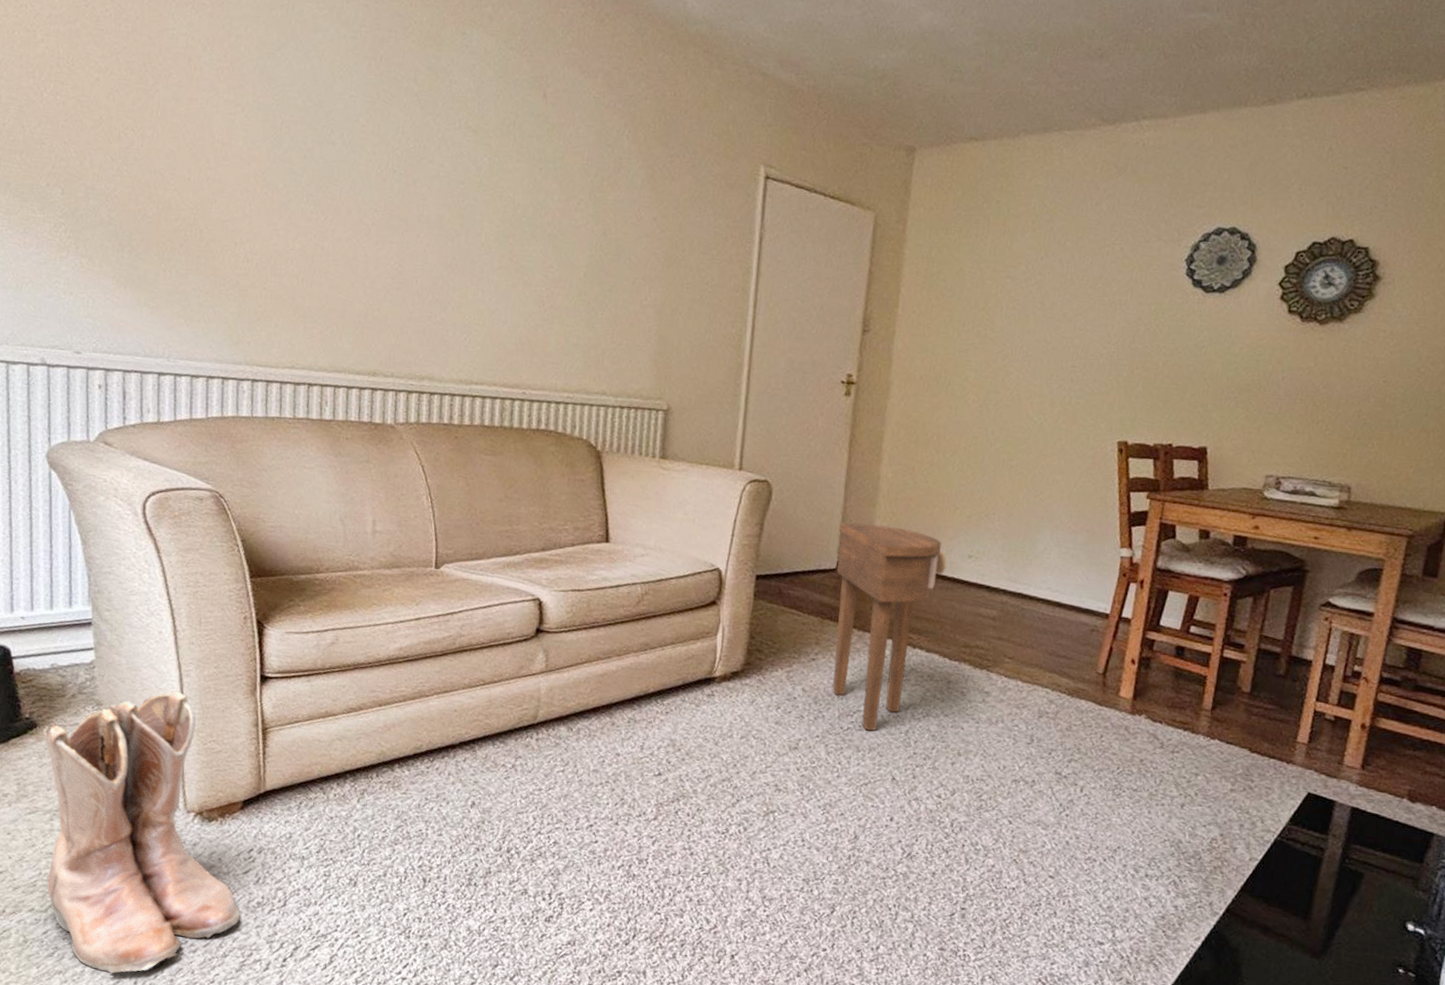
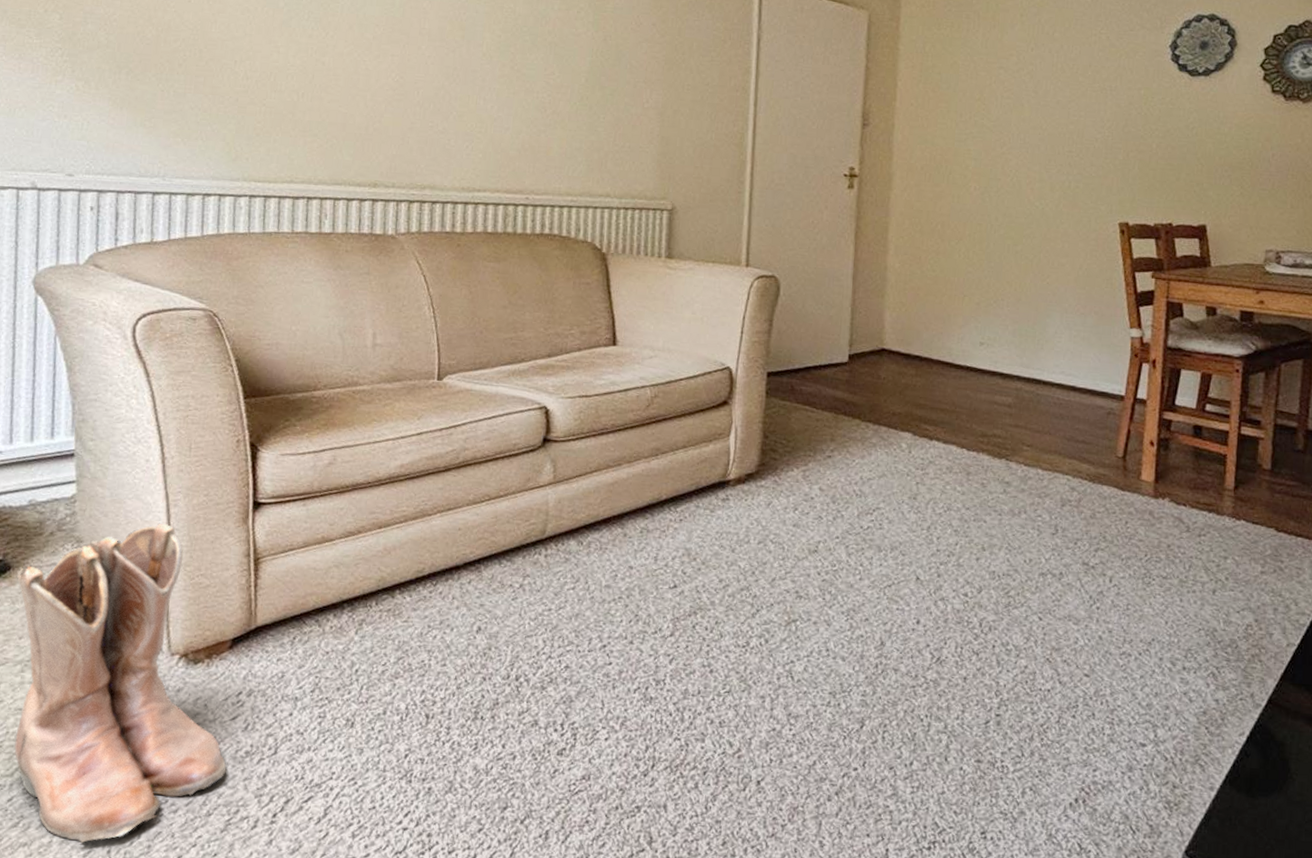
side table: present [832,522,947,731] -> none [848,314,959,529]

